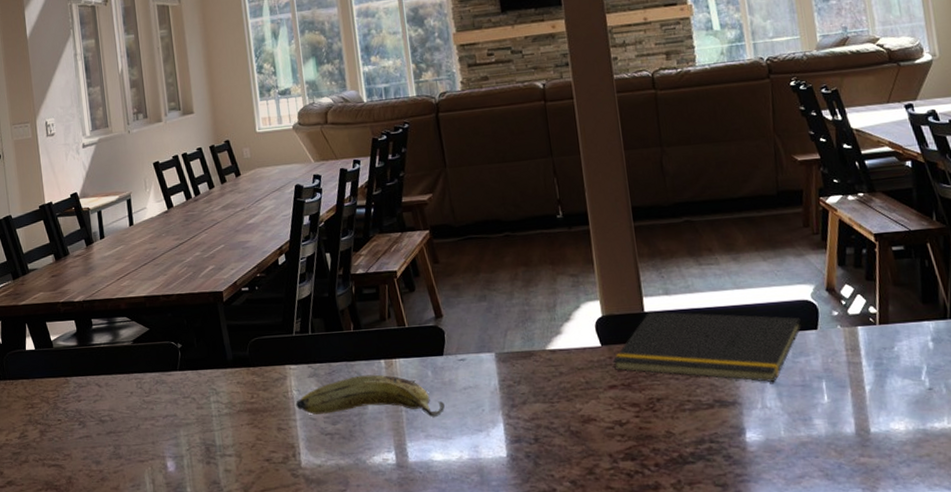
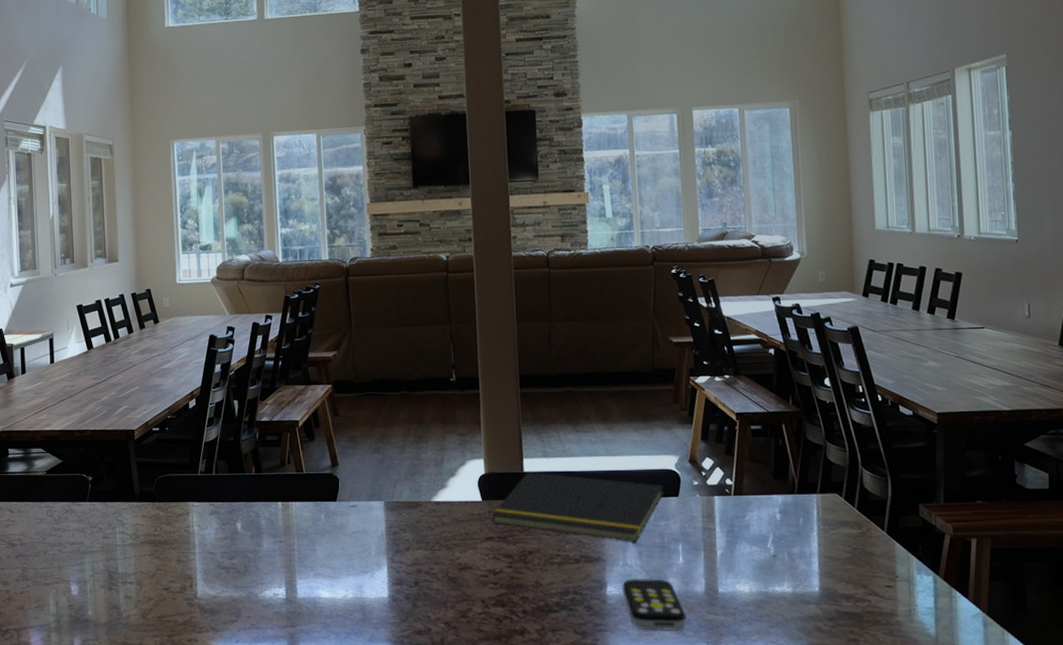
fruit: present [296,374,445,418] -> none [196,515,334,558]
remote control: none [762,420,838,478] -> present [622,578,687,630]

